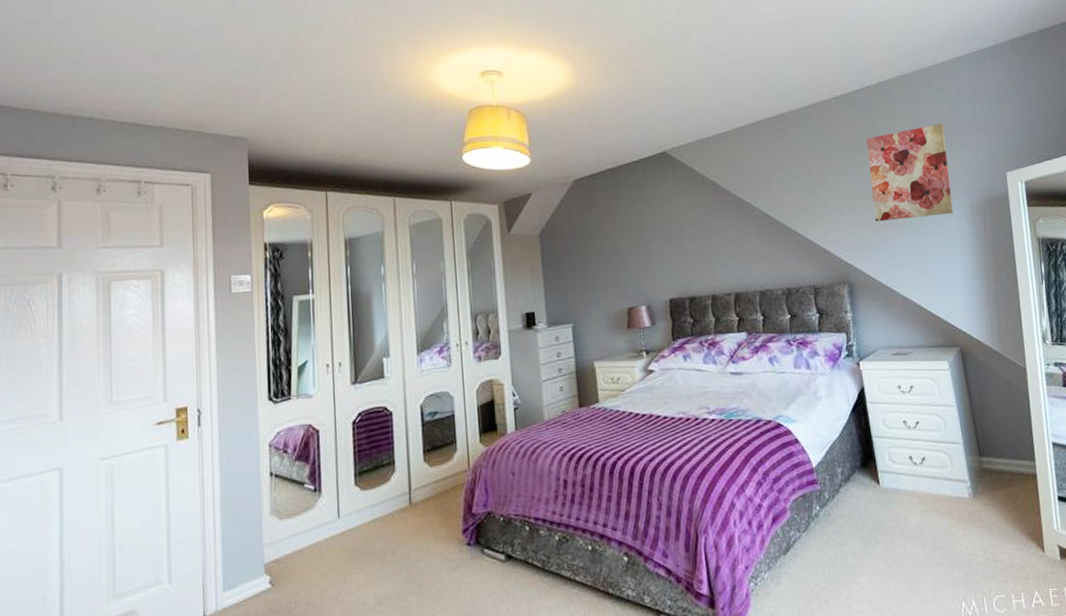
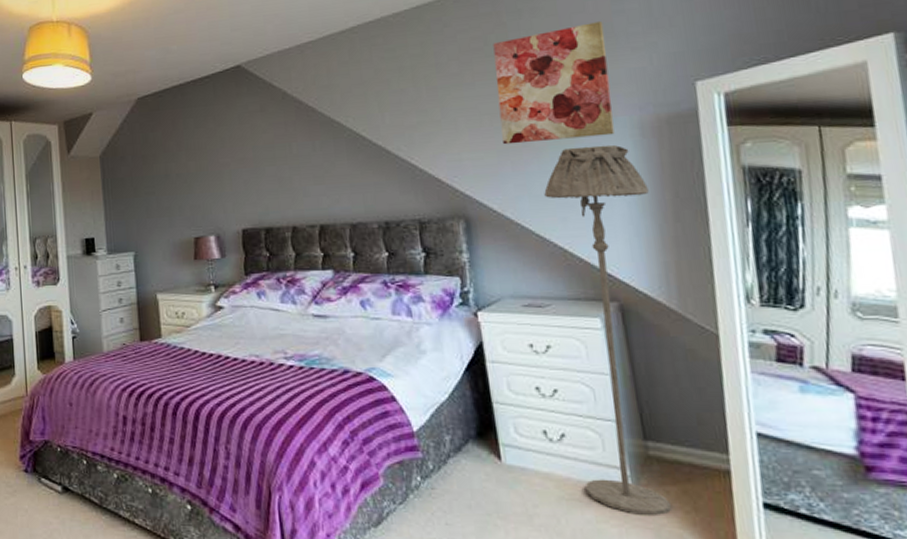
floor lamp: none [906,221,999,517] -> present [544,144,671,517]

